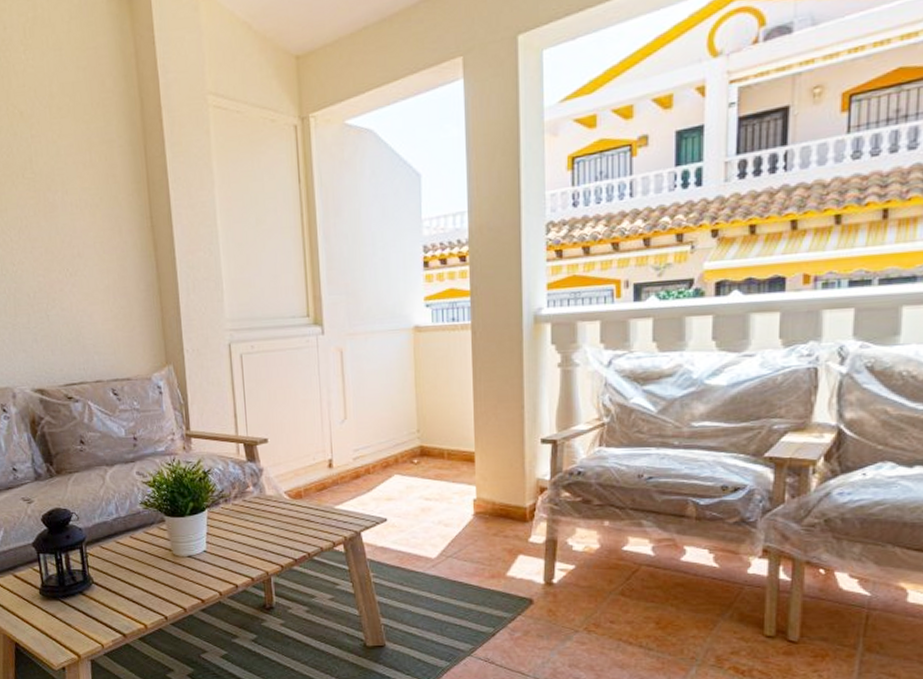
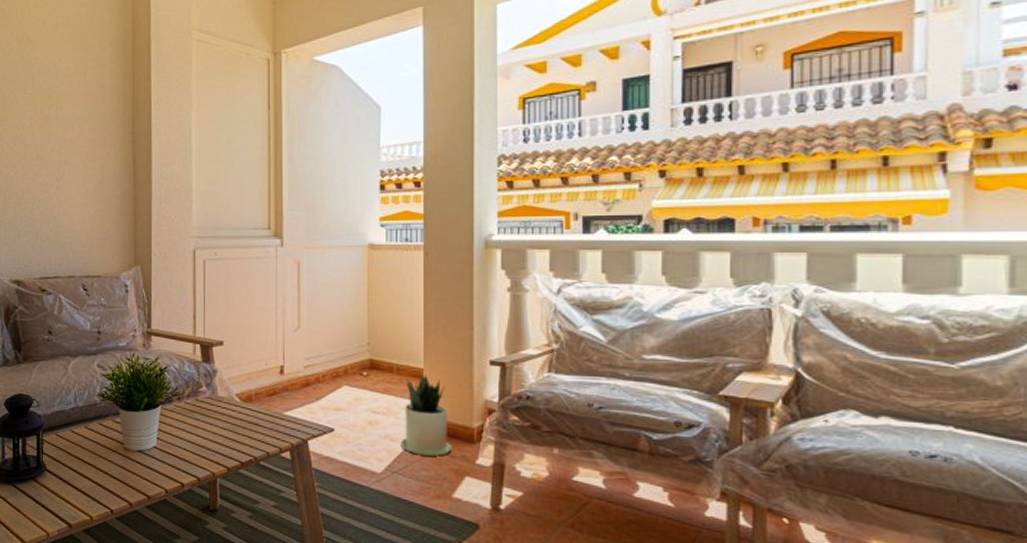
planter: none [454,457,505,538] -> present [400,374,452,457]

